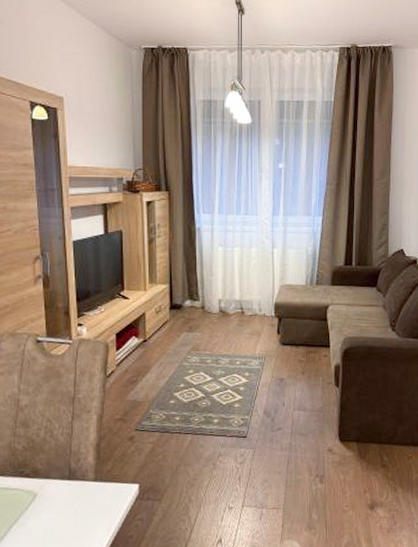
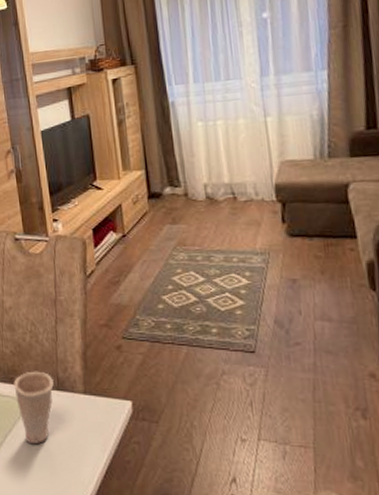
cup: none [23,463,65,532] -> present [13,371,54,445]

